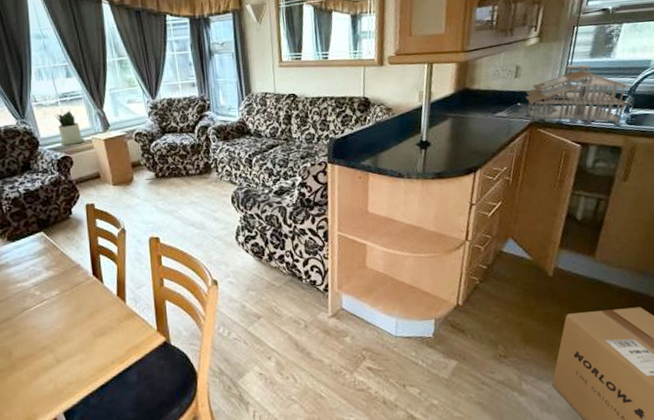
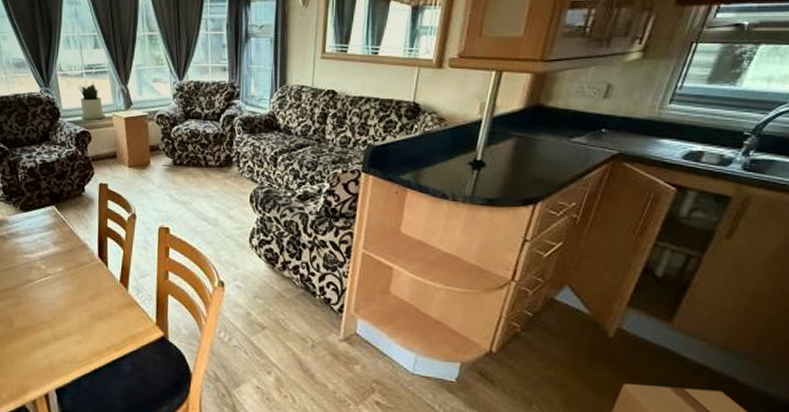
dish rack: present [525,64,633,126] -> none [609,90,759,171]

